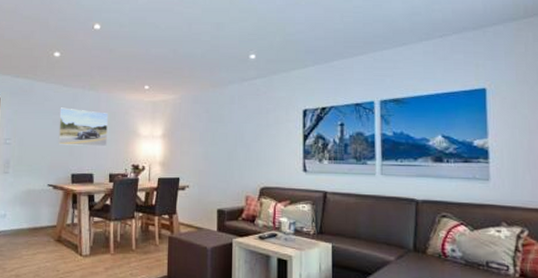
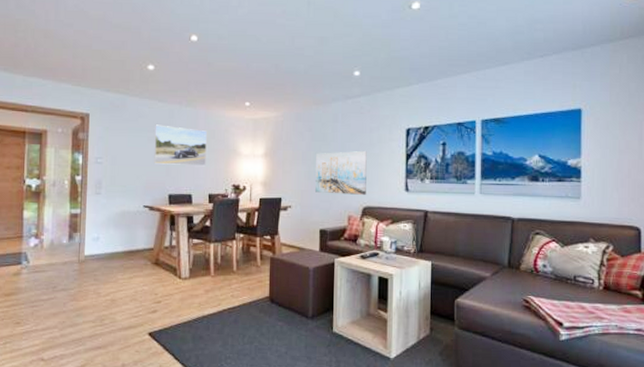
wall art: none [213,132,264,175] -> present [315,151,367,195]

